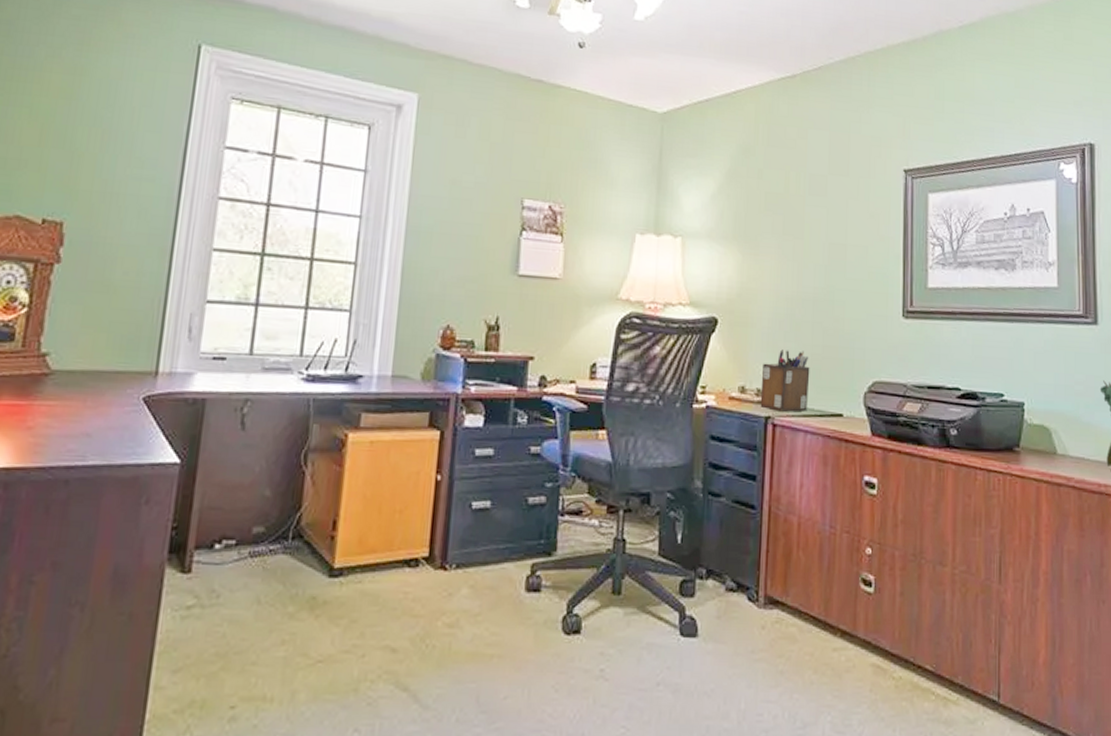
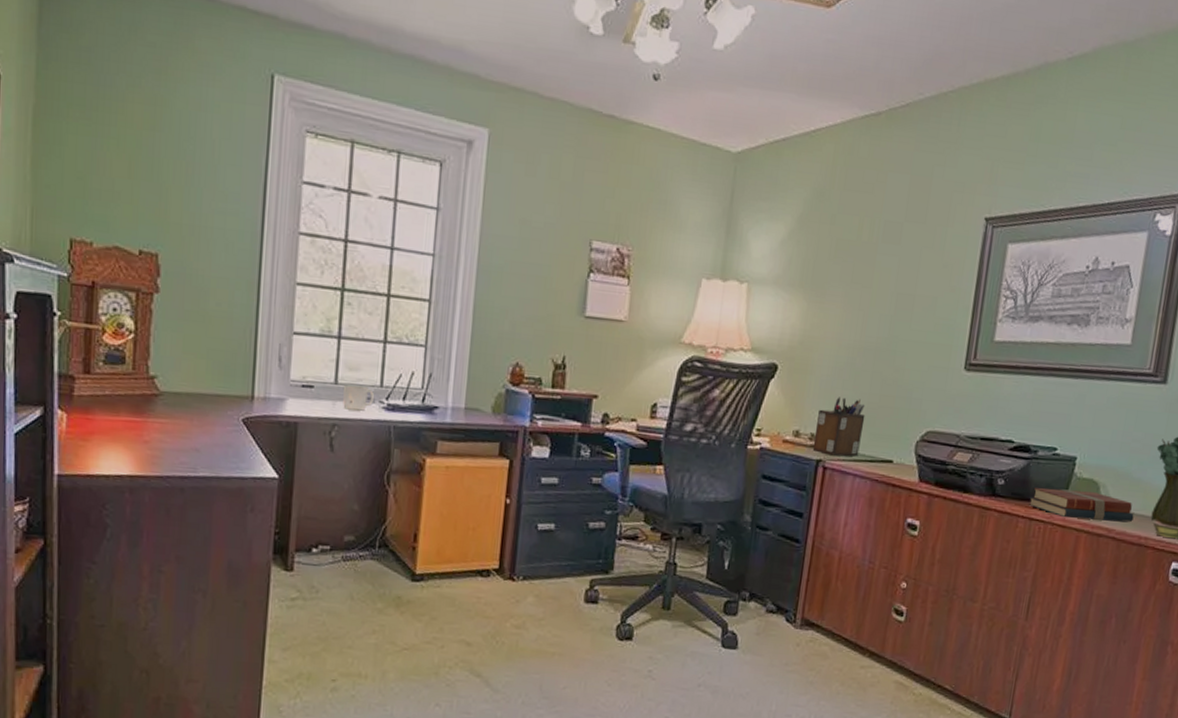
mug: none [257,355,294,383] -> present [343,384,375,411]
books: none [984,436,1090,469] -> present [1028,487,1134,522]

